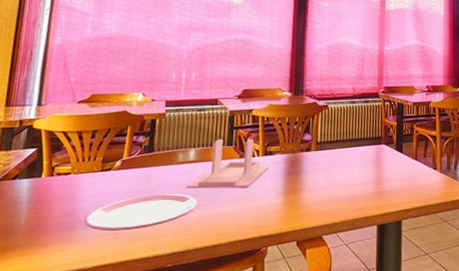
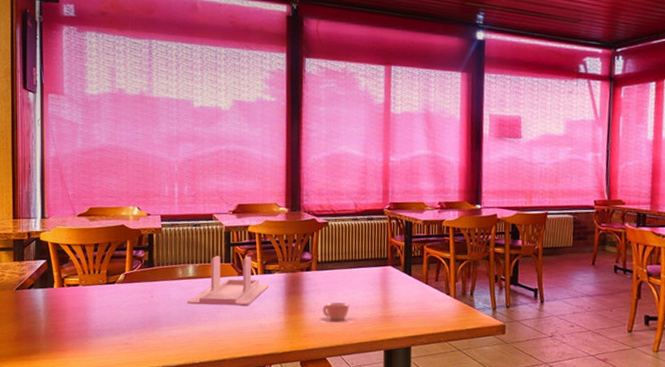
plate: present [84,194,198,231] -> none [96,308,200,341]
cup: none [316,180,352,201] -> present [318,302,356,323]

